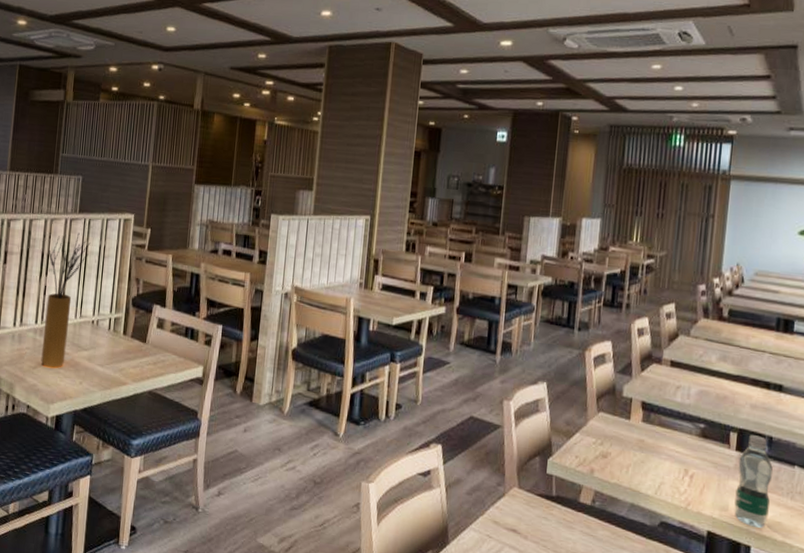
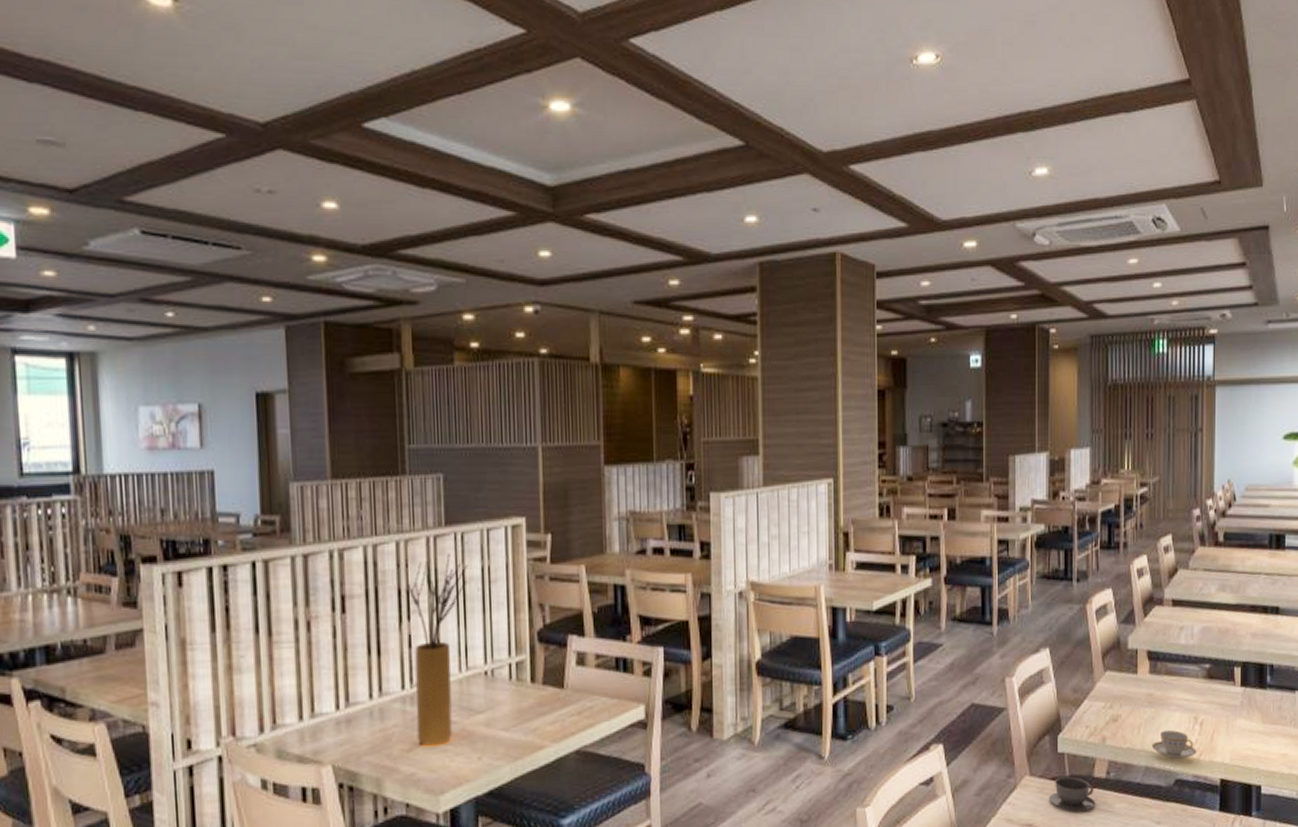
teacup: none [534,495,579,530] -> present [1048,776,1096,811]
teacup: none [638,475,686,505] -> present [1151,730,1198,759]
bottle: present [734,435,773,528] -> none [1243,666,1276,765]

